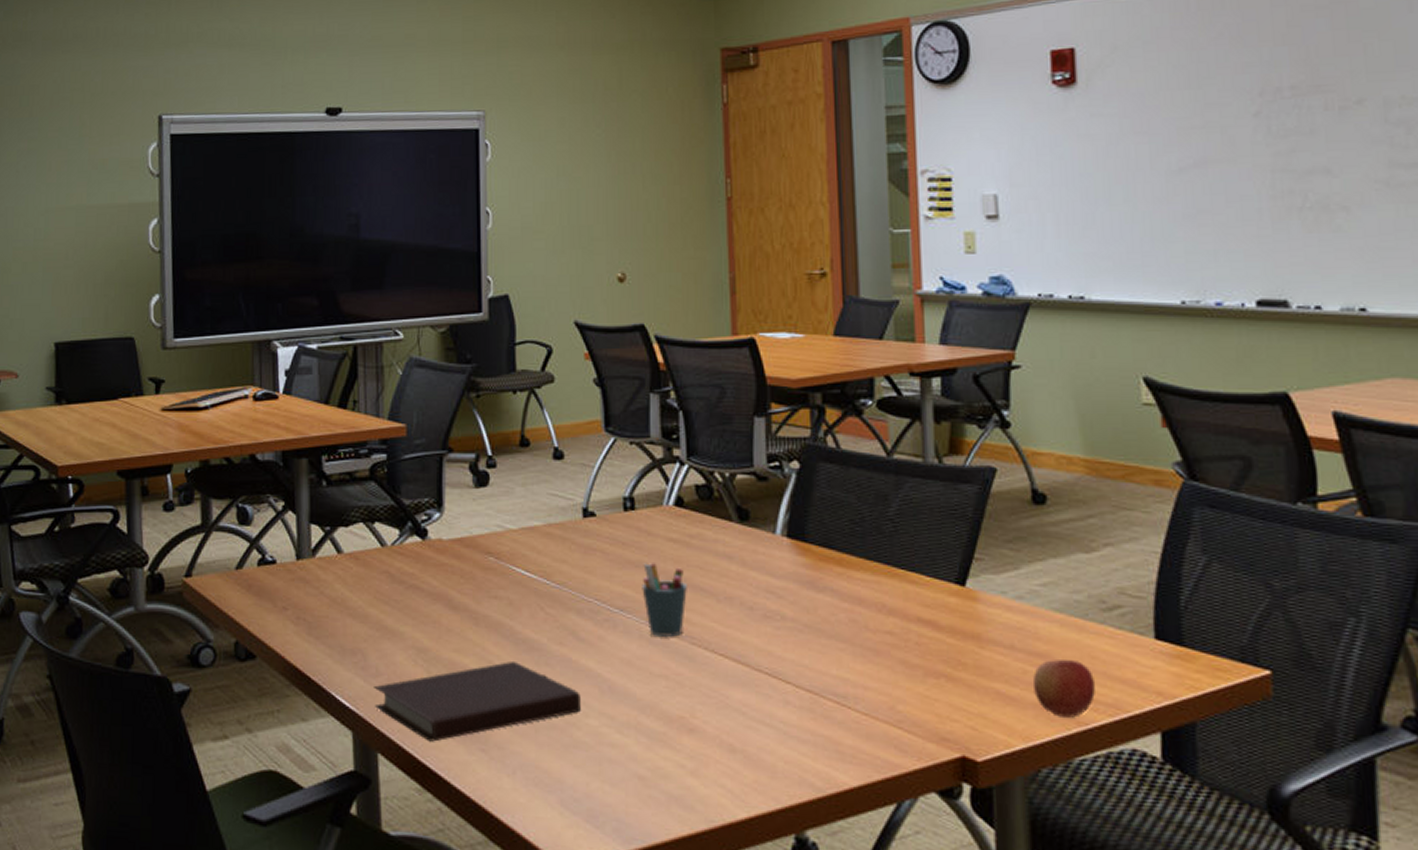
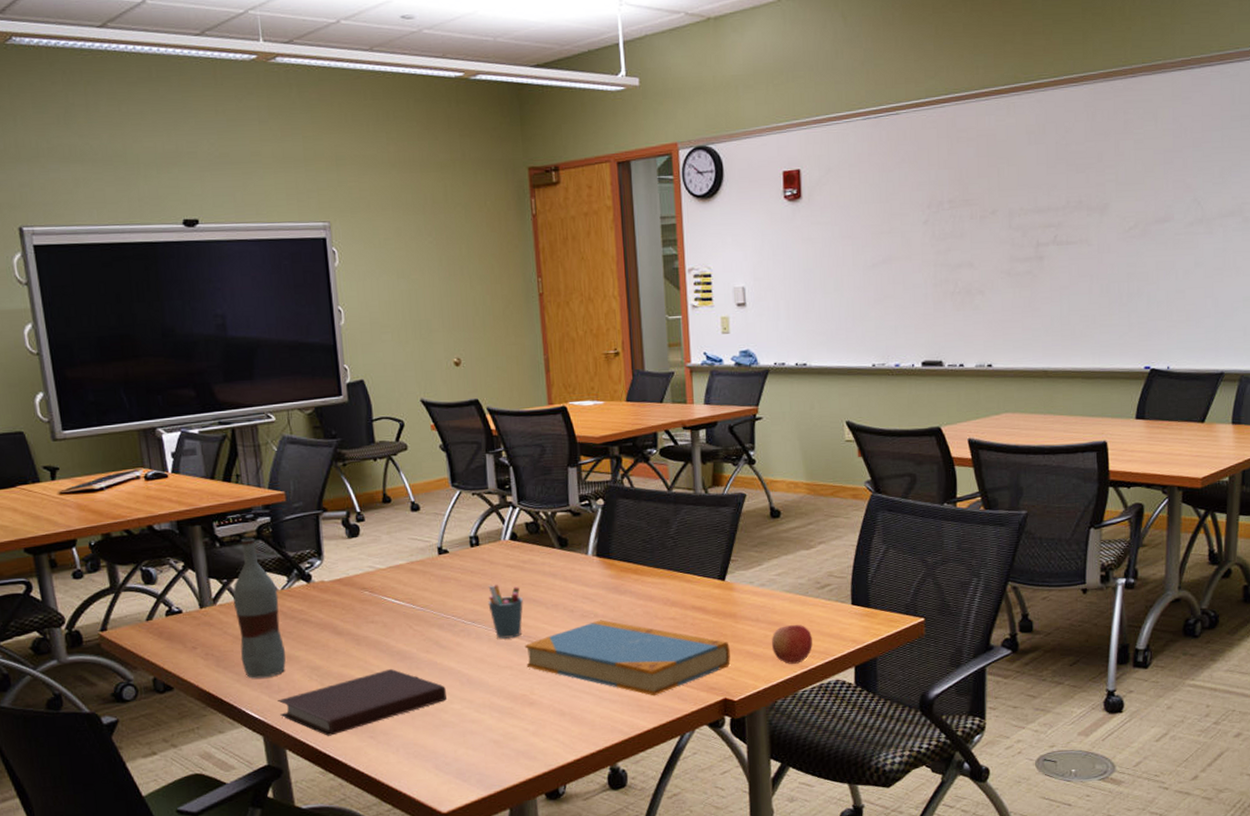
bottle: none [334,477,389,656] -> present [233,537,286,679]
book: none [686,624,972,741] -> present [525,619,731,696]

